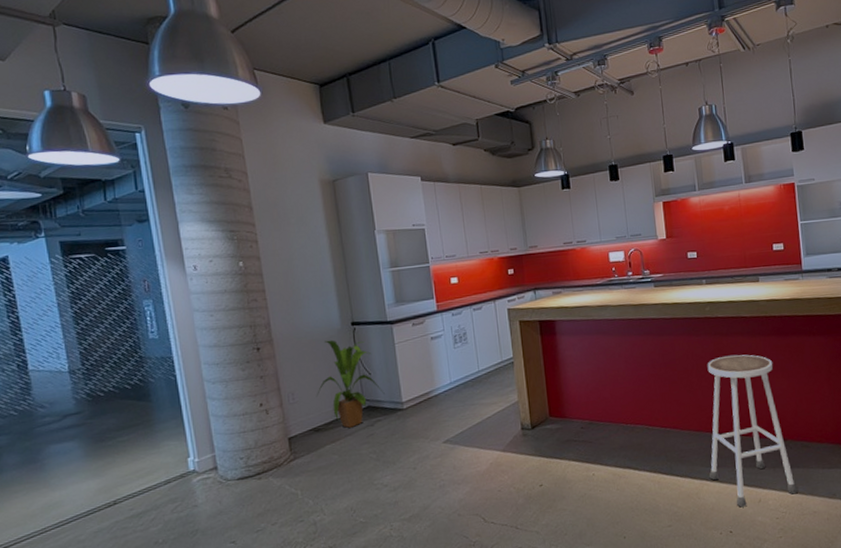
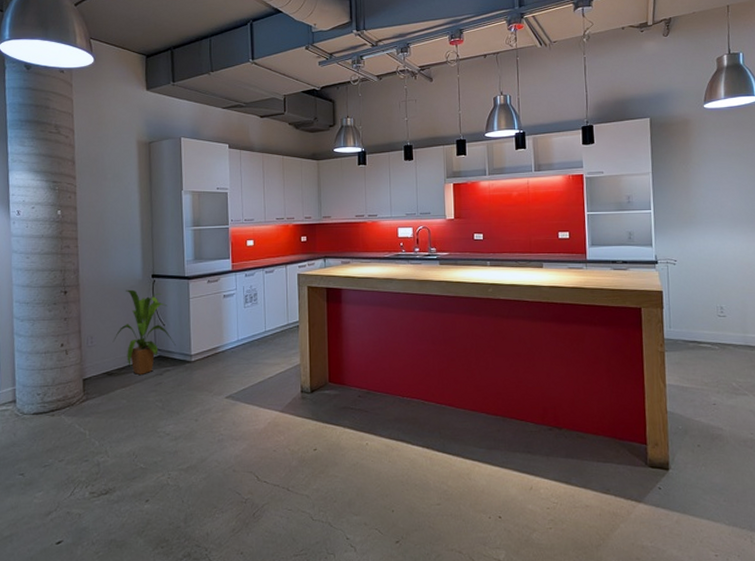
stool: present [707,354,798,508] -> none [481,338,571,493]

